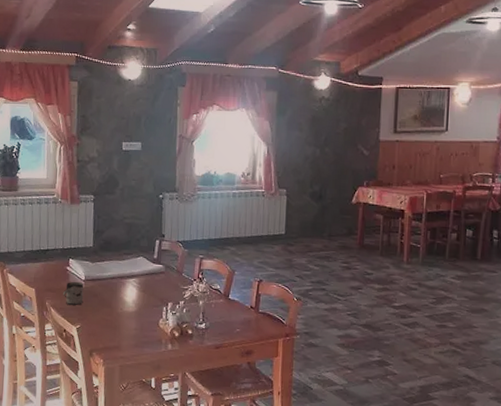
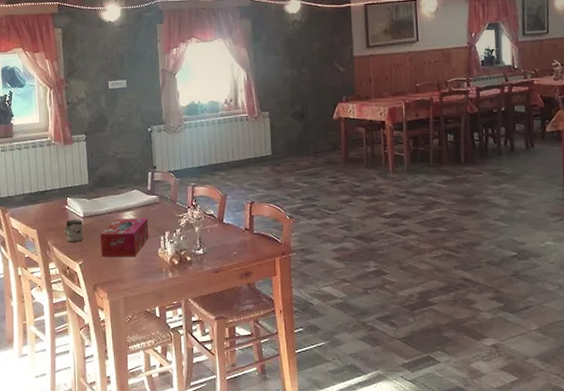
tissue box: none [100,285,152,325] -> present [100,218,149,257]

